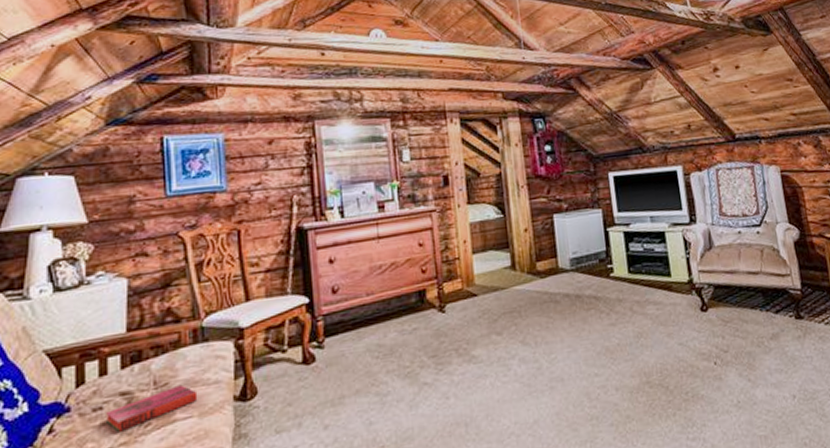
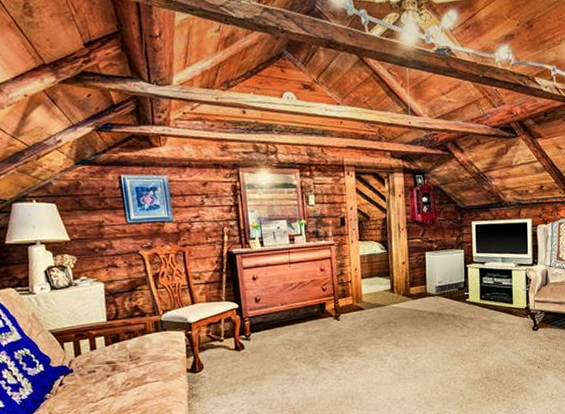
hardback book: present [106,384,198,432] -> none [98,359,162,388]

